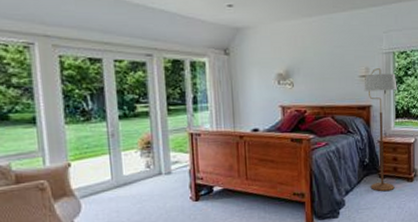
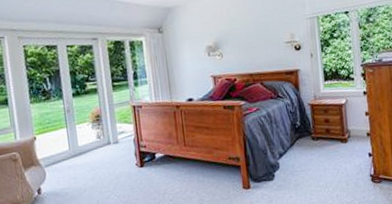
floor lamp: present [364,68,397,192] -> none [290,33,329,154]

